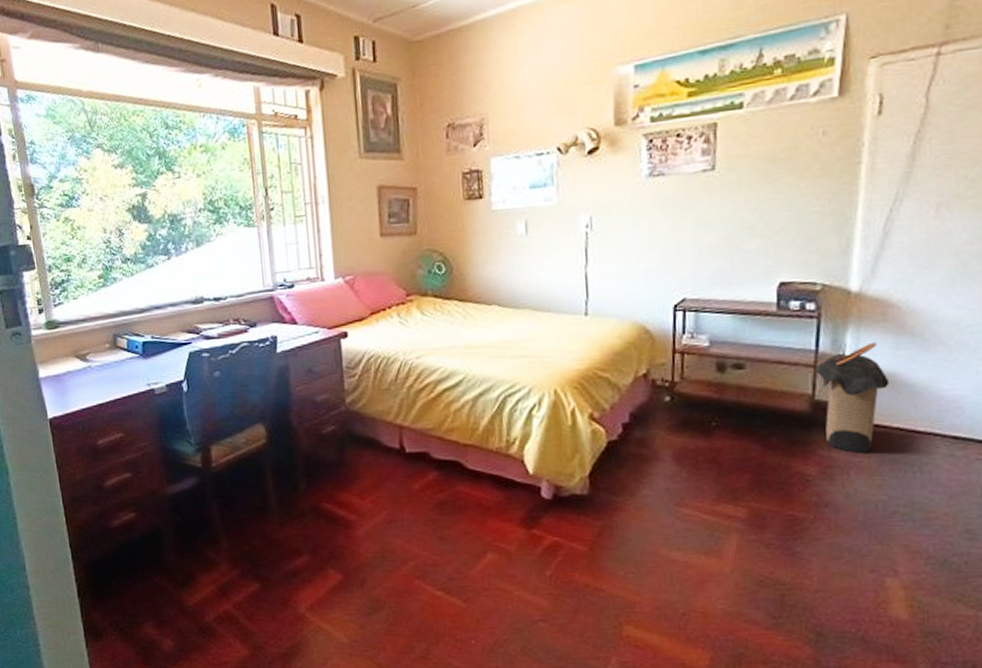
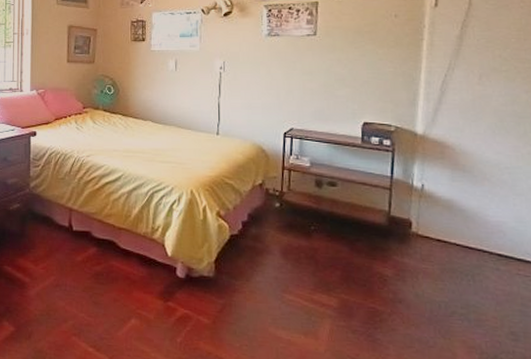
laundry hamper: present [815,342,890,453] -> none [391,174,448,261]

